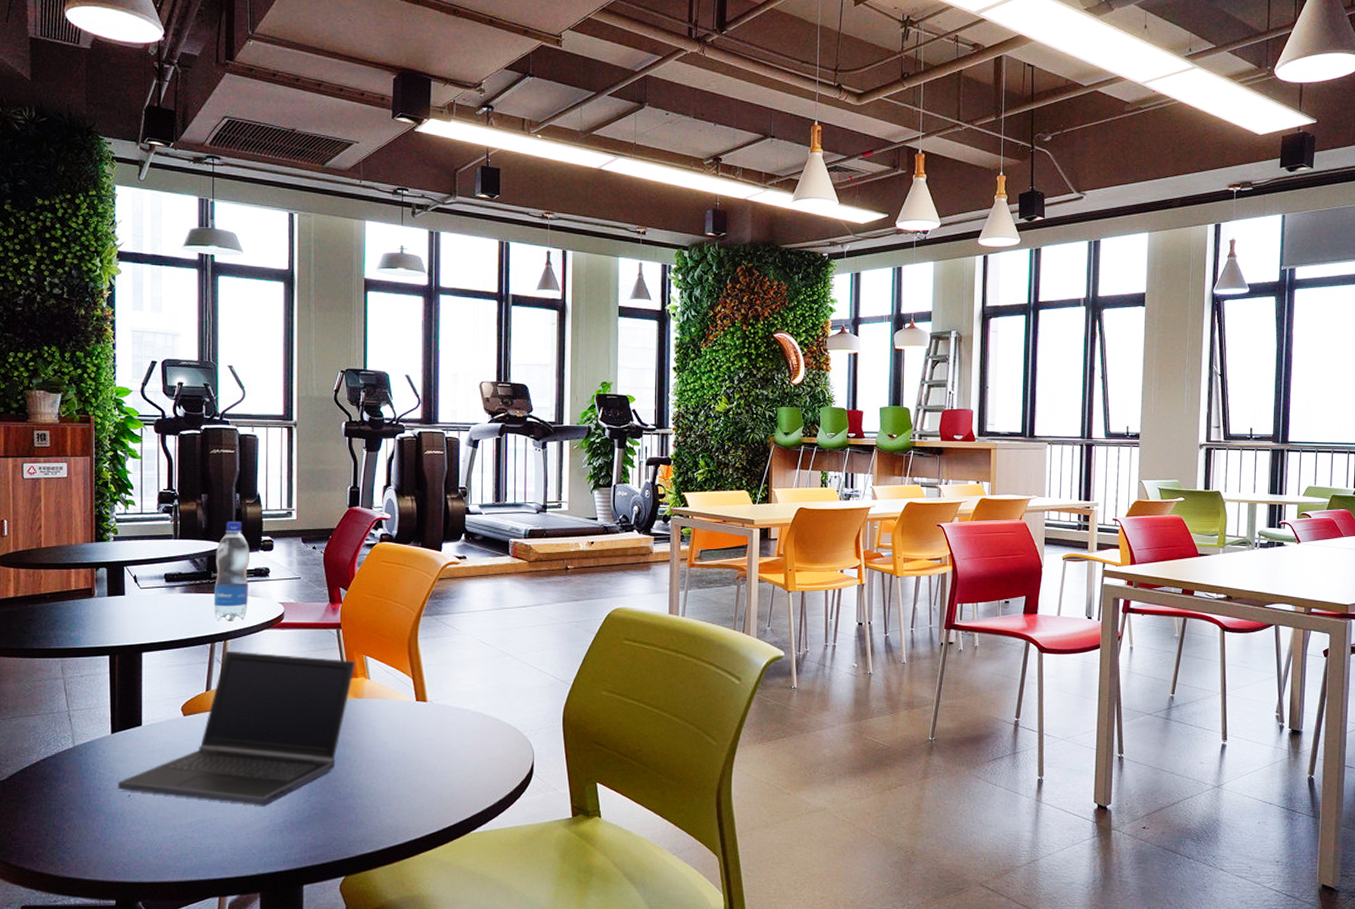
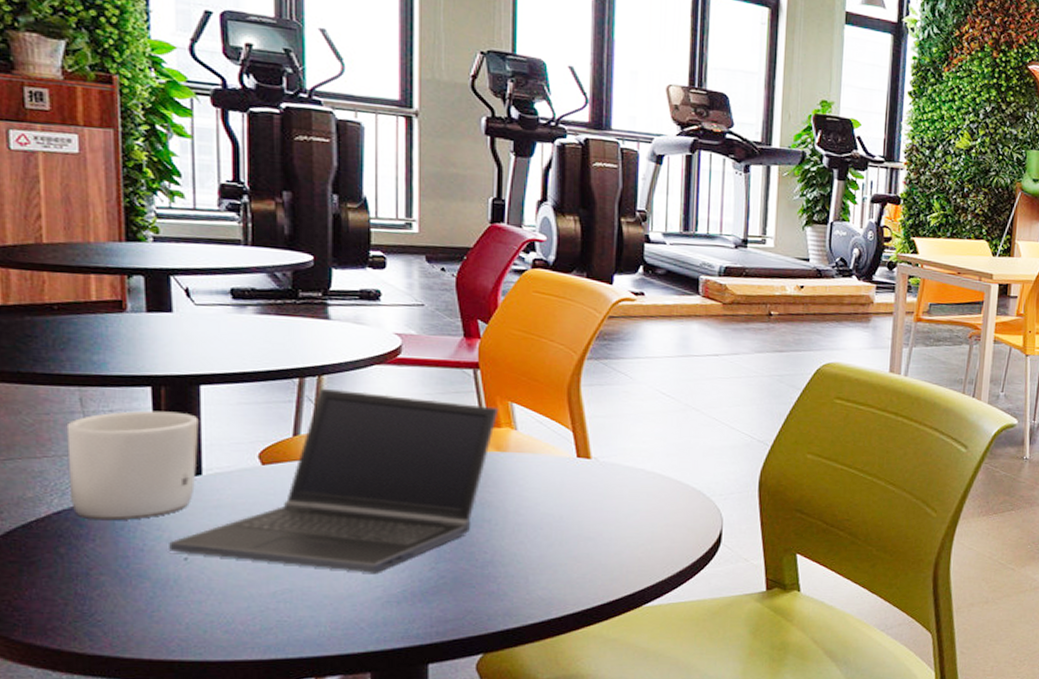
mug: none [52,675,141,765] -> present [66,410,199,521]
bottle: present [213,521,249,621] -> none [302,228,353,353]

